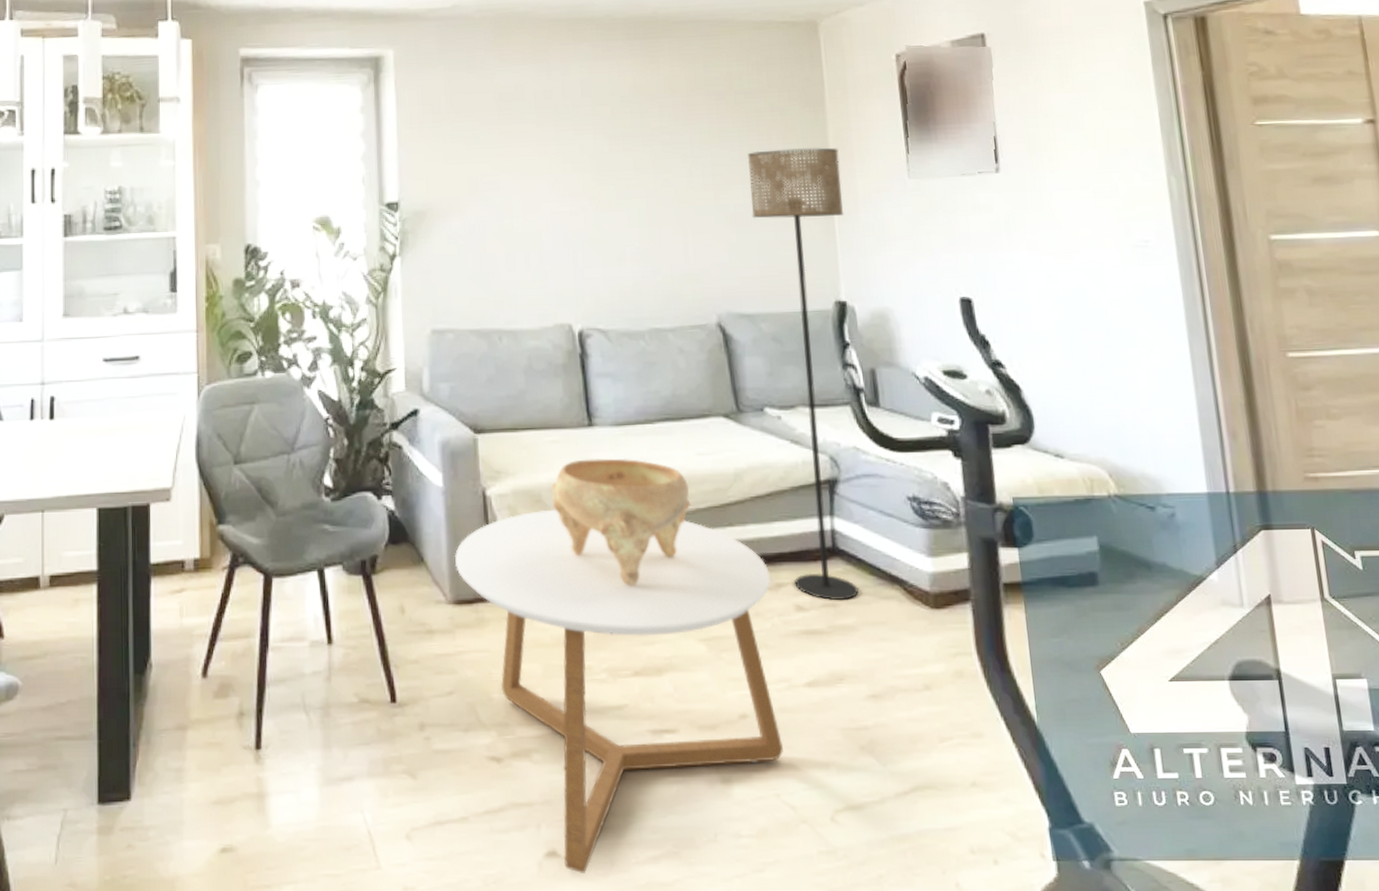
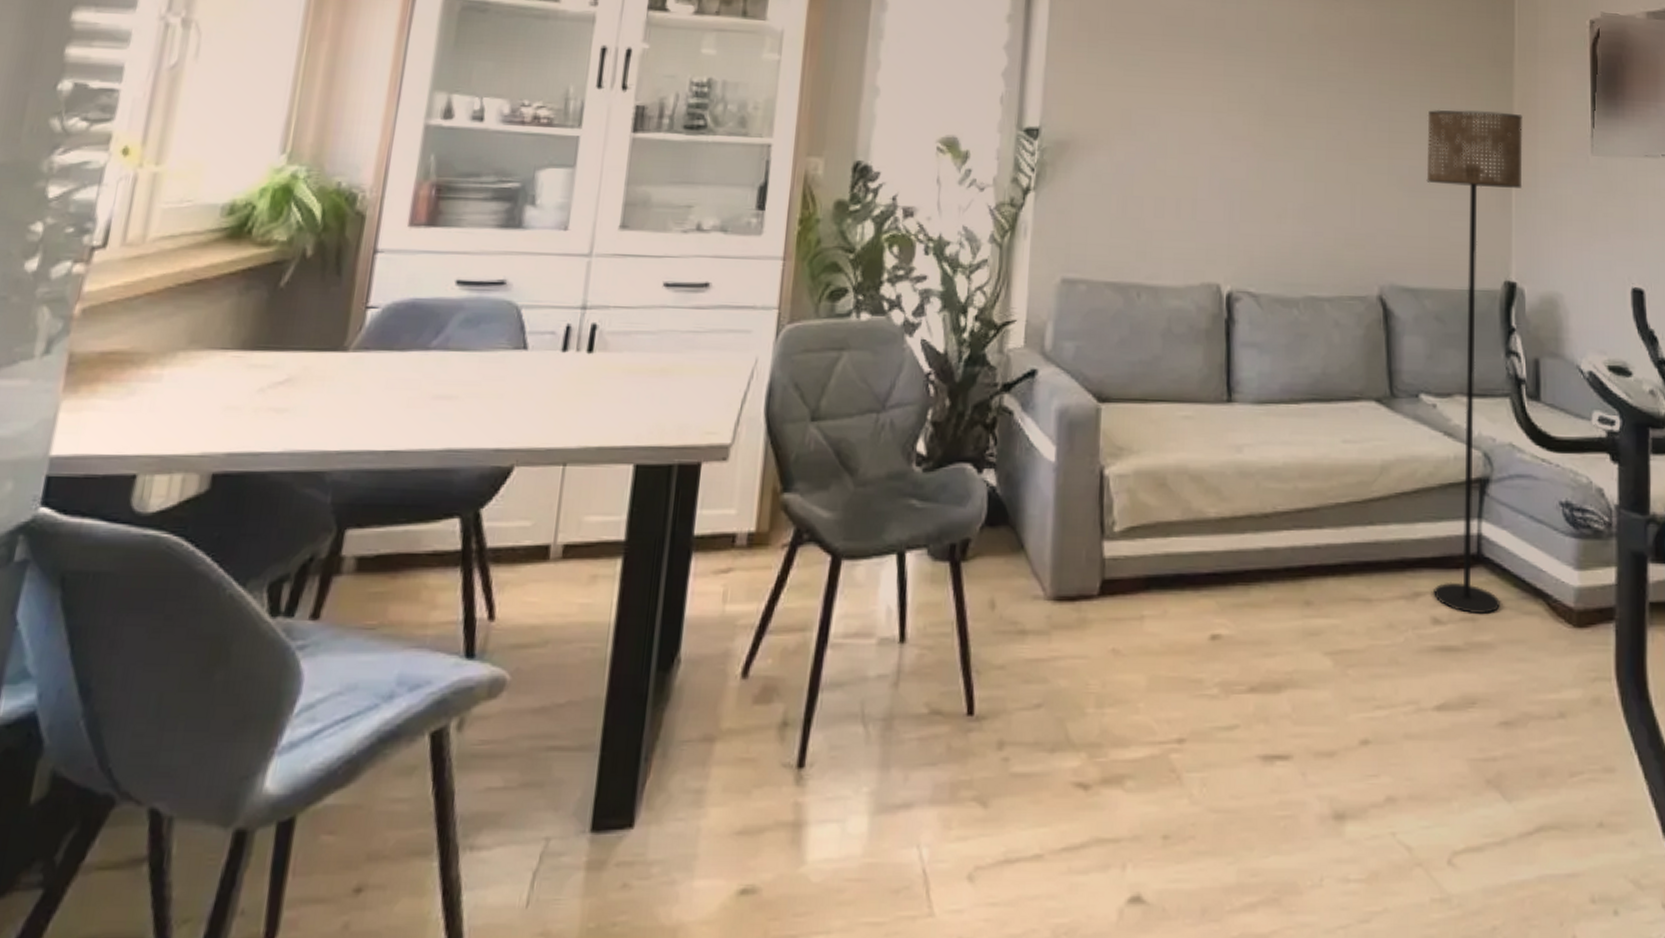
coffee table: present [454,509,784,873] -> none [1059,495,1409,923]
decorative bowl: present [551,458,691,585] -> none [1178,439,1331,587]

